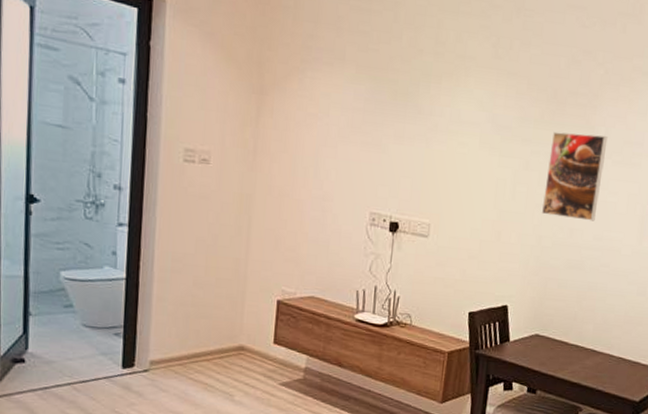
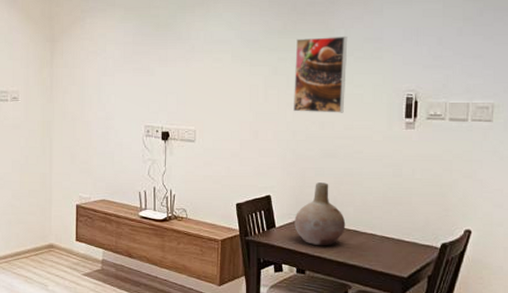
vase: none [530,295,584,365] -> present [294,182,346,246]

